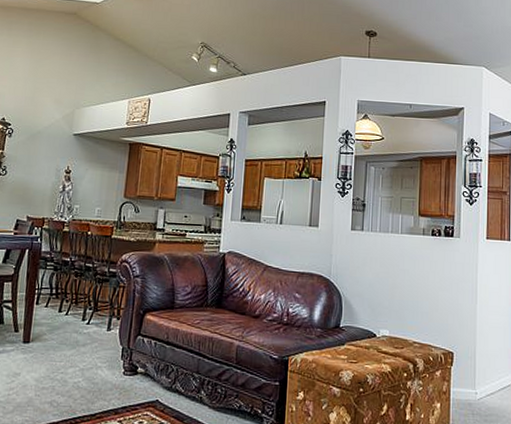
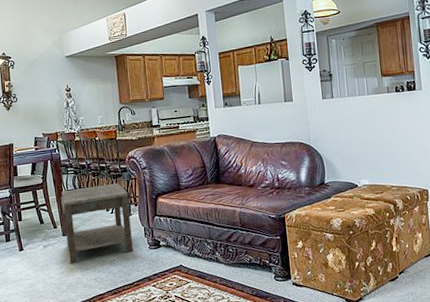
side table: none [24,287,112,380] -> present [61,183,133,265]

